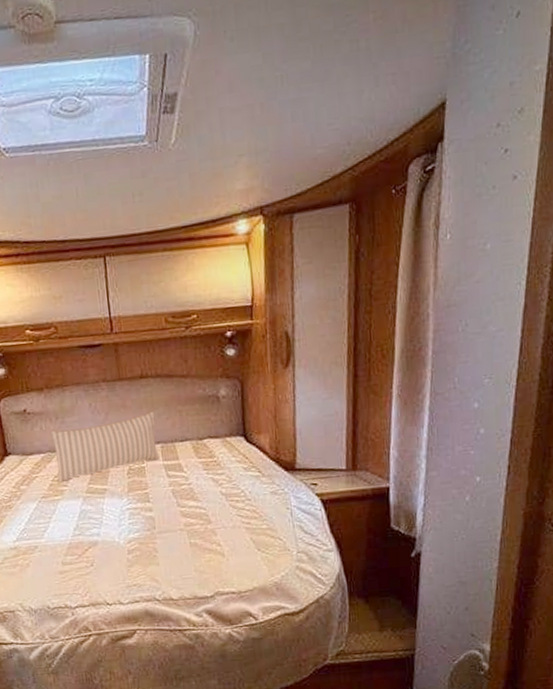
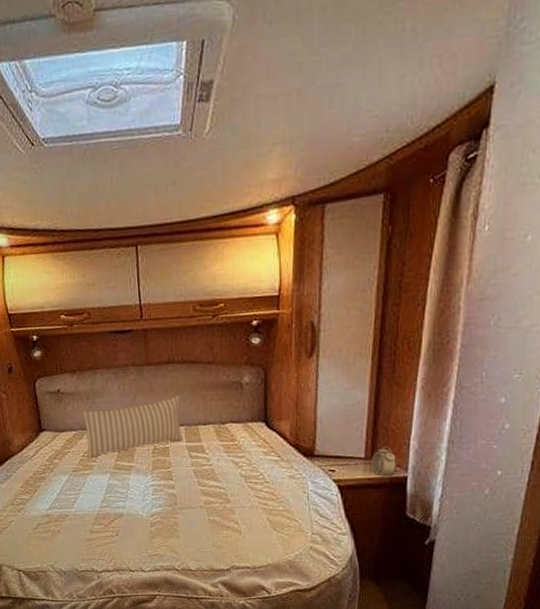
alarm clock: none [353,455,378,489] -> present [372,445,396,478]

